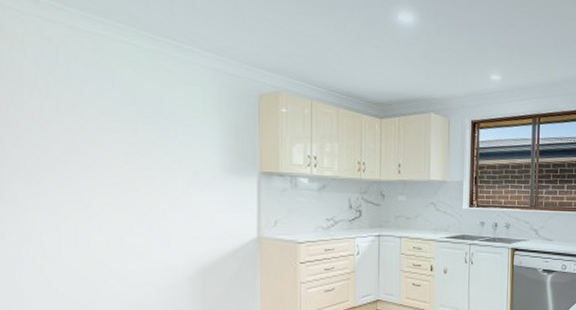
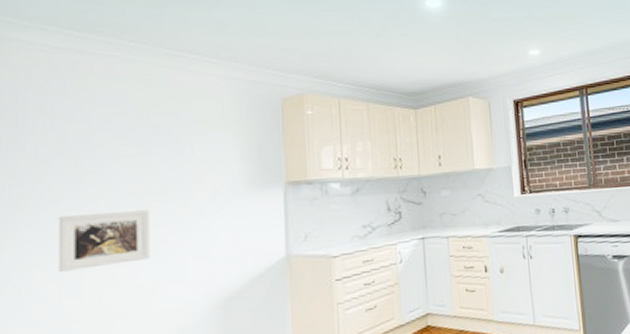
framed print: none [55,178,138,228] -> present [58,210,150,272]

